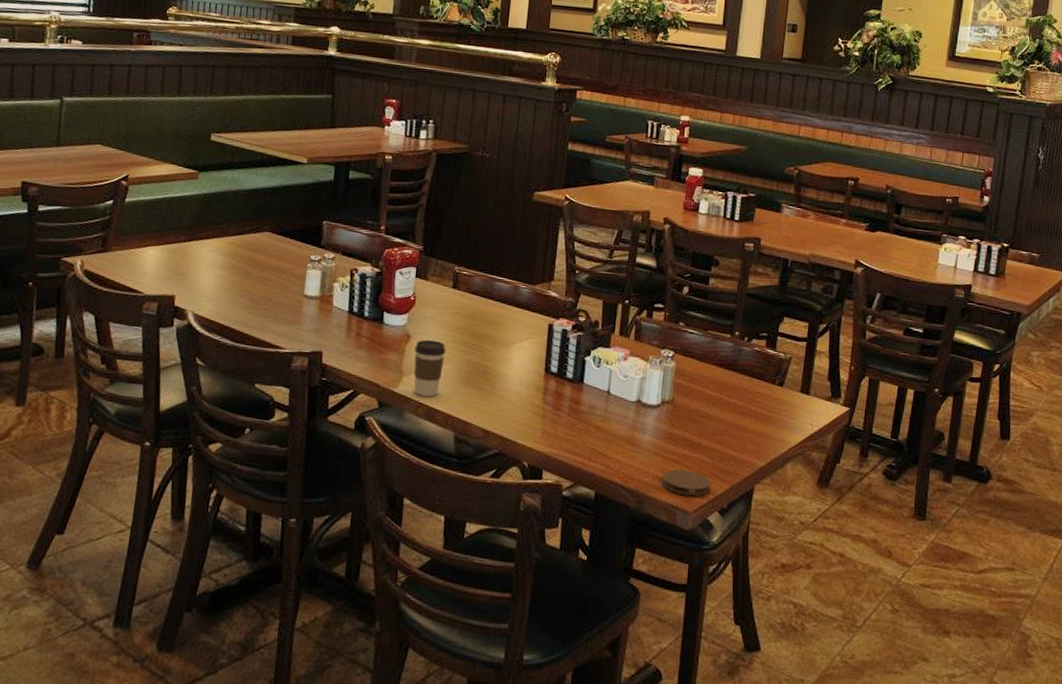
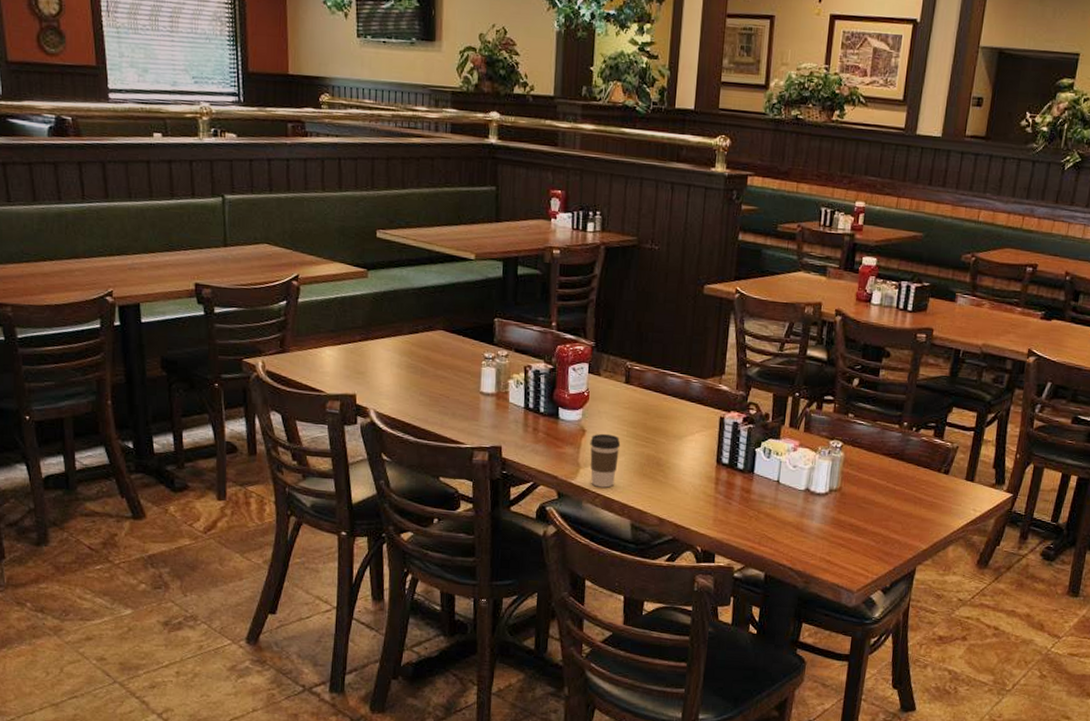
coaster: present [661,469,711,497] -> none [828,552,875,577]

